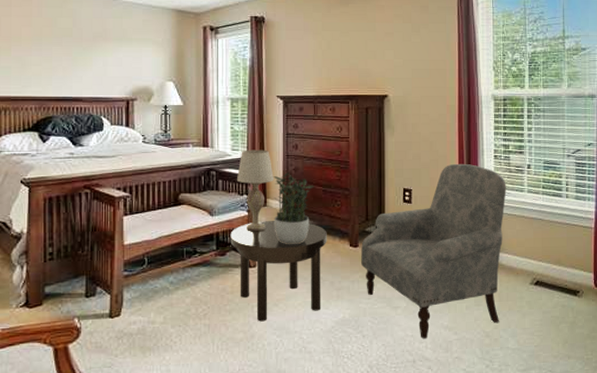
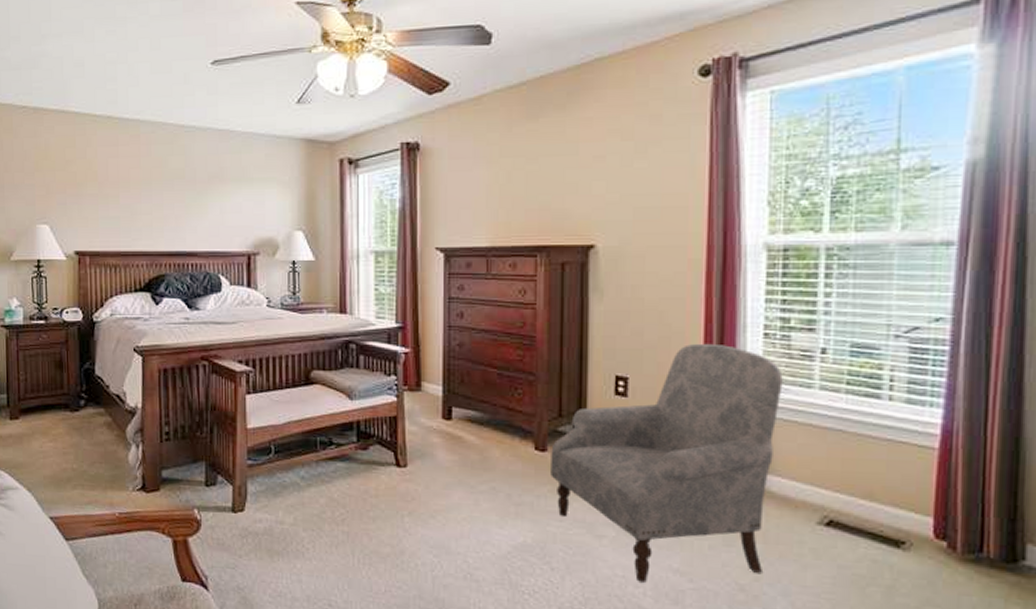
side table: present [230,220,327,322] -> none [374,409,503,536]
table lamp: present [237,149,274,231] -> none [383,318,431,422]
potted plant: present [274,171,314,245] -> none [430,347,486,443]

